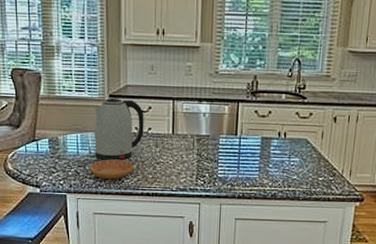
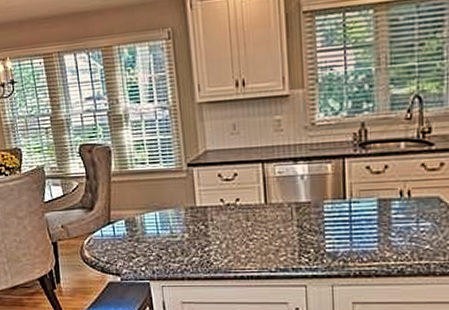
saucer: present [90,159,134,180] -> none [173,238,223,263]
kettle: present [95,97,144,161] -> none [172,166,231,240]

